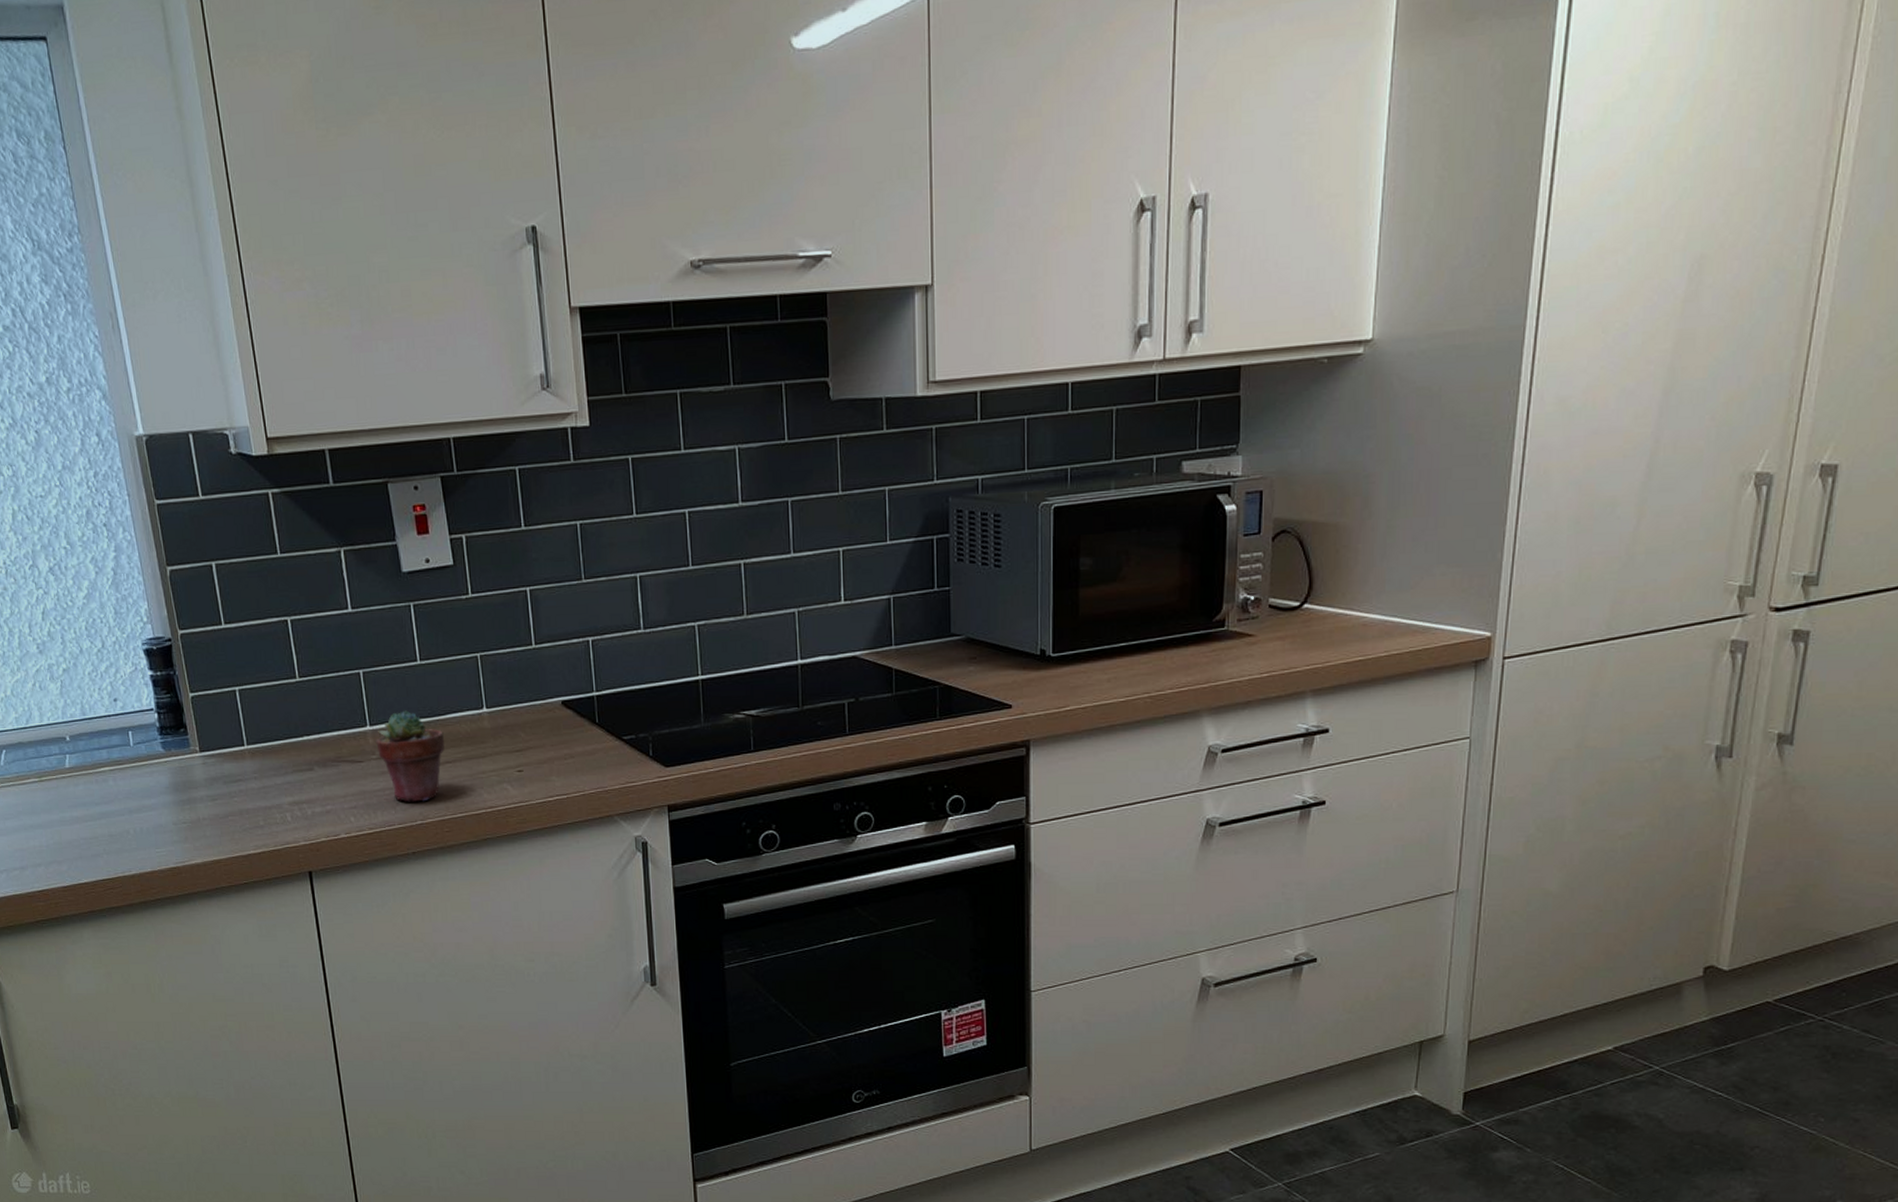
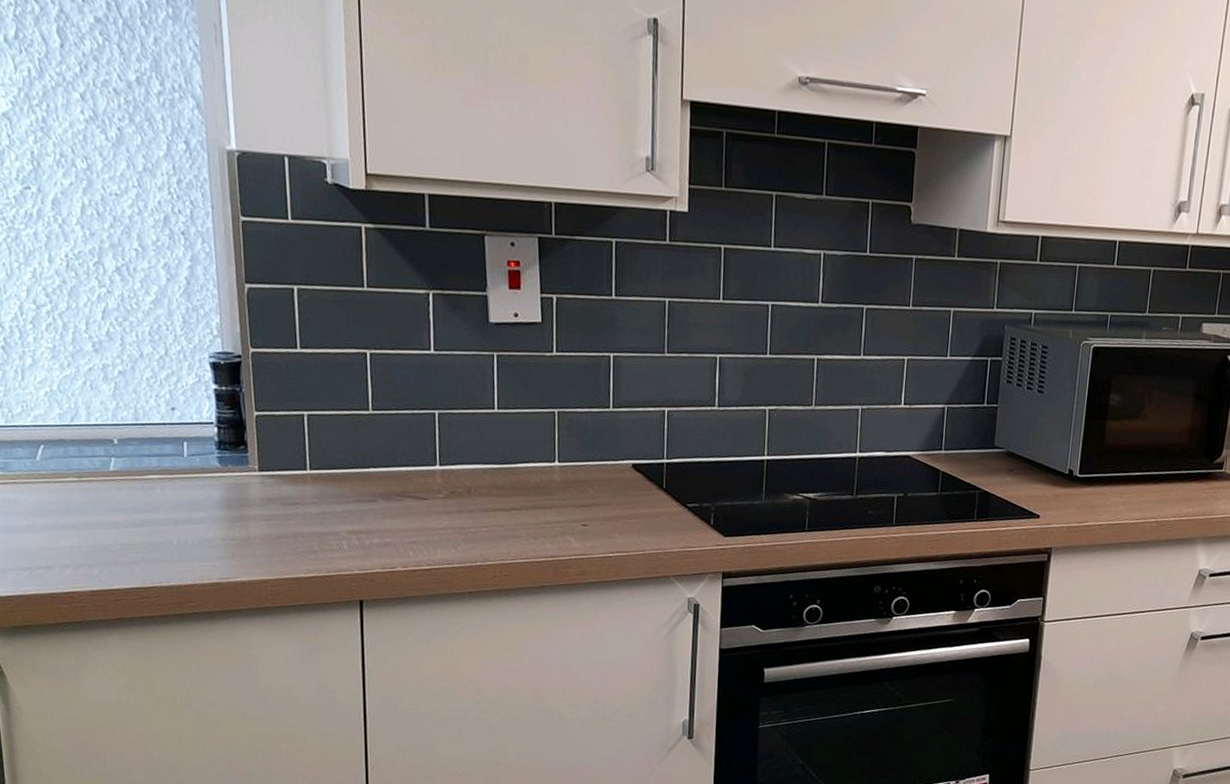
potted succulent: present [376,710,445,802] -> none [444,455,513,544]

